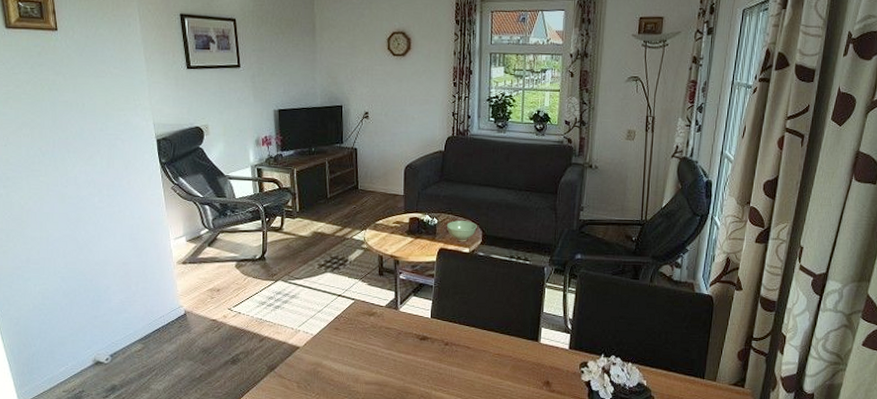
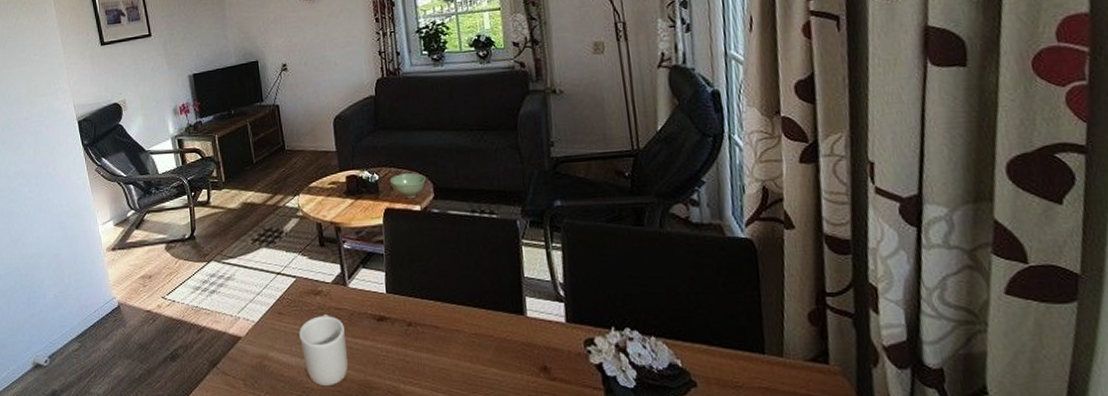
mug: none [352,331,392,391] -> present [299,313,349,387]

